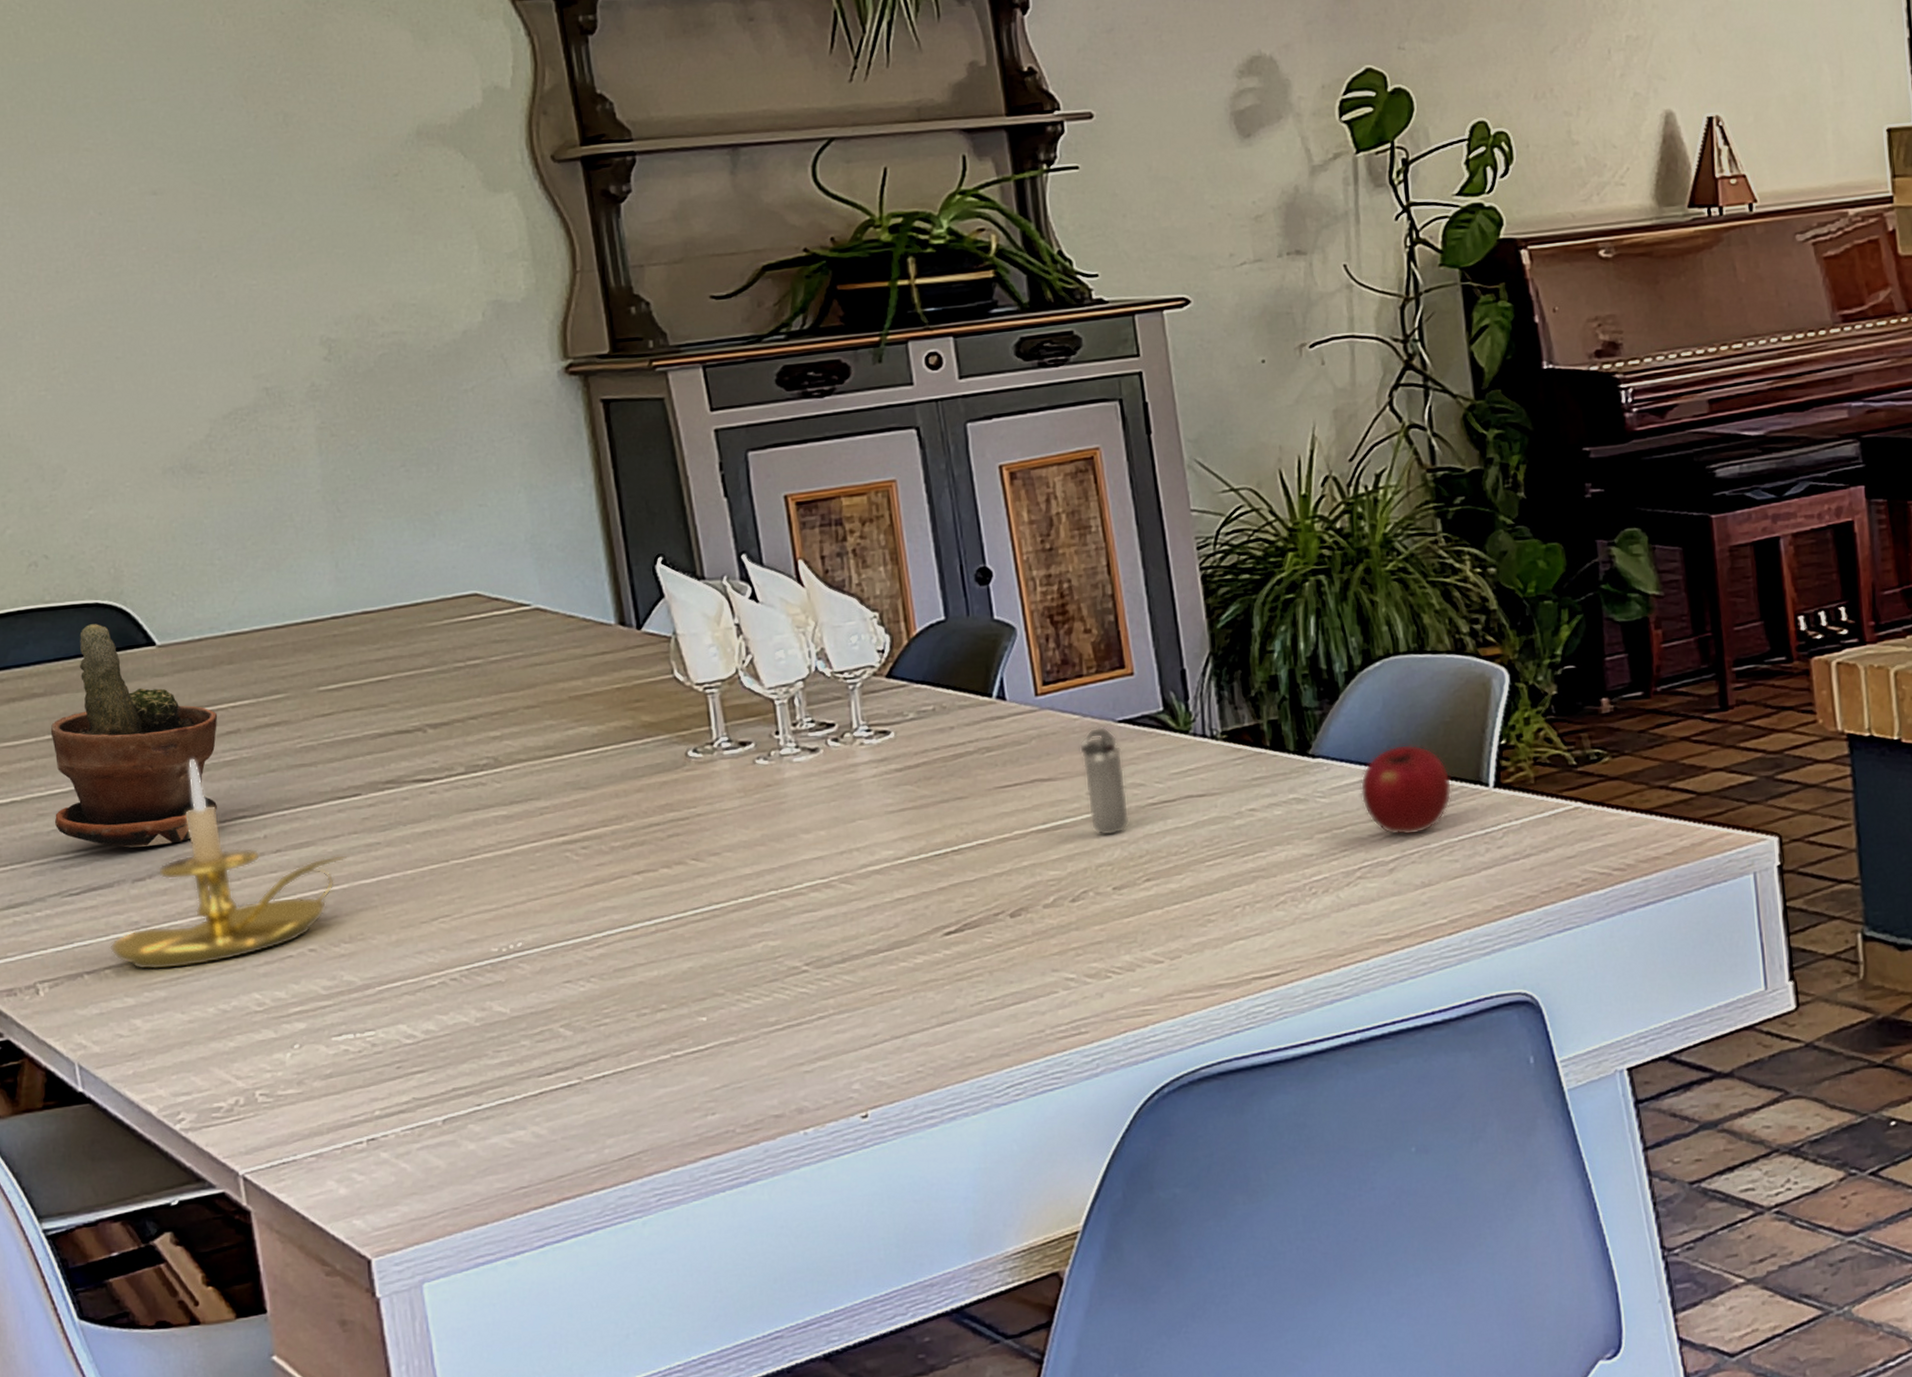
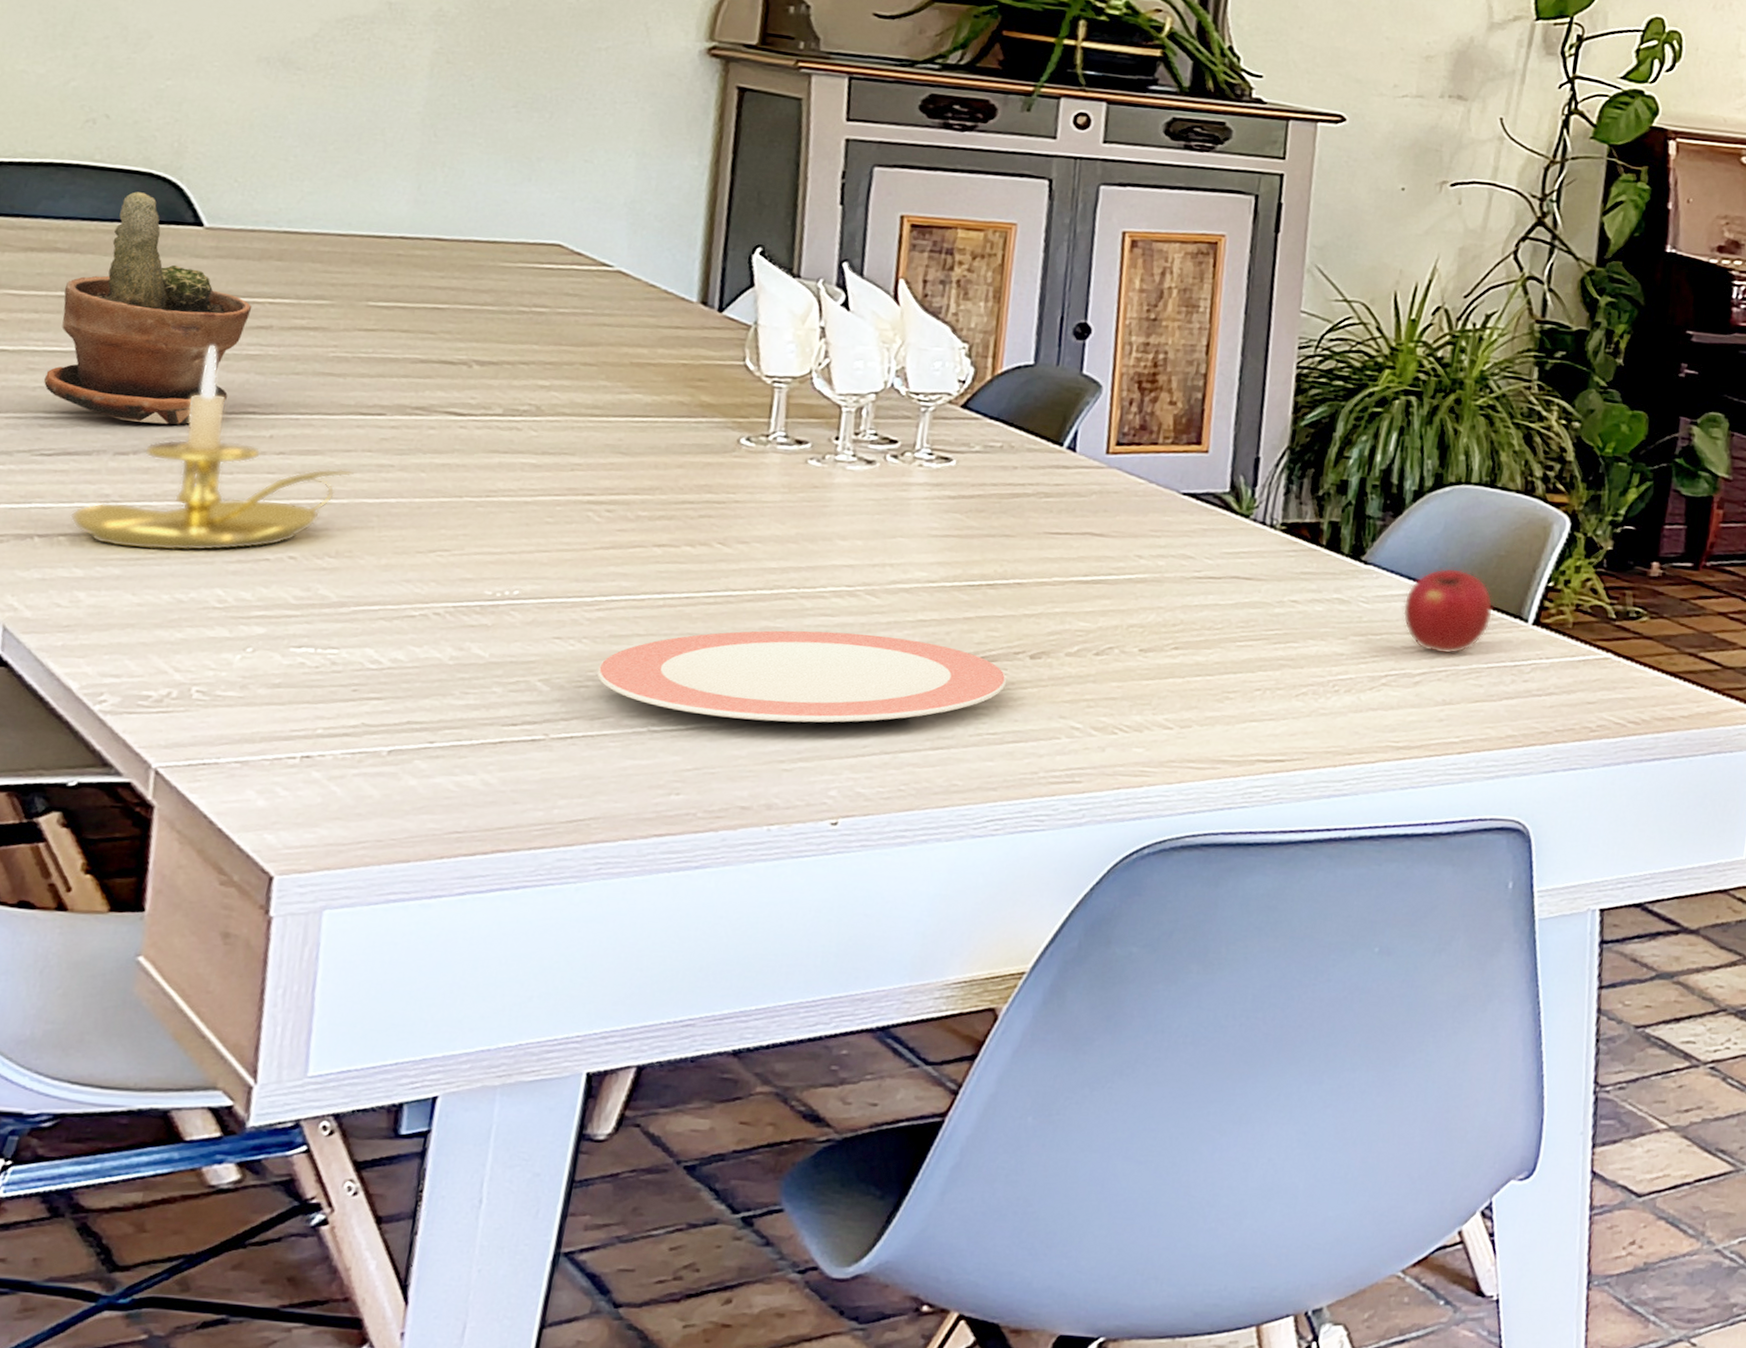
plate: none [611,920,993,1032] -> present [597,630,1007,723]
shaker: present [1079,727,1130,836] -> none [1131,495,1180,600]

